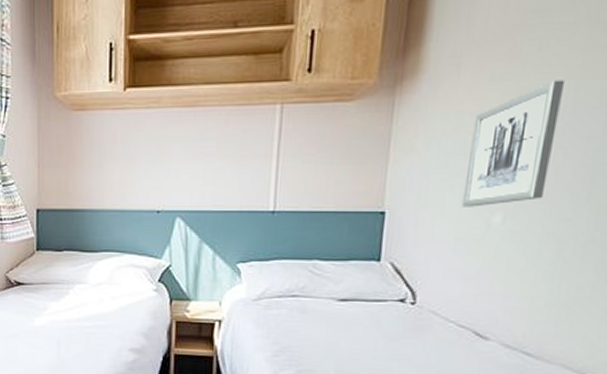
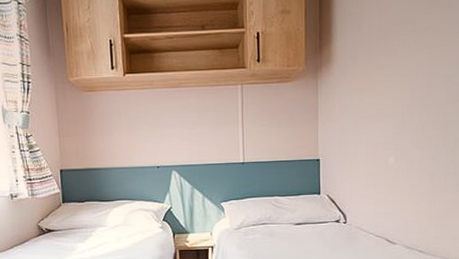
wall art: present [461,79,566,207] -> none [368,67,422,154]

